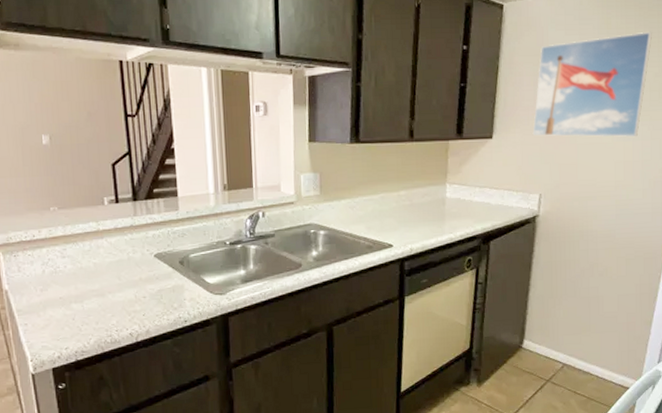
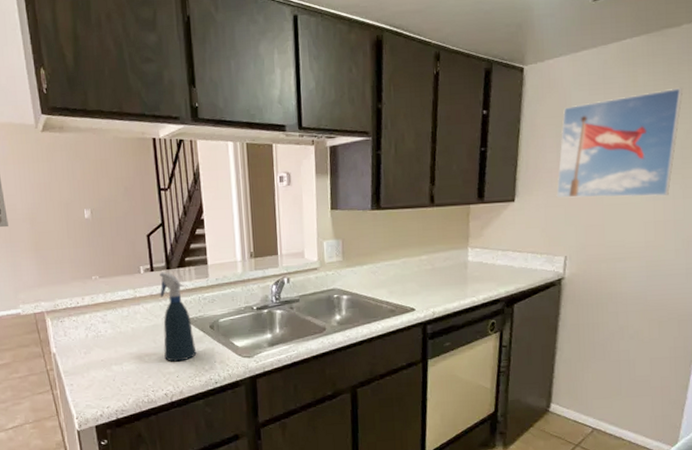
spray bottle: none [125,204,165,300] -> present [160,272,197,362]

